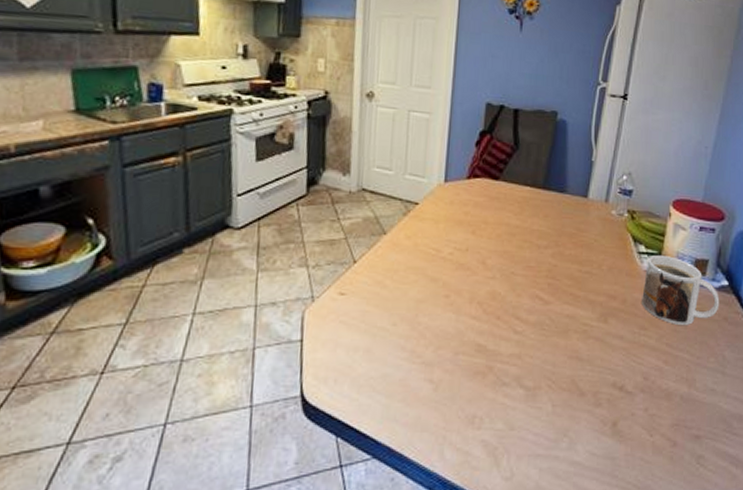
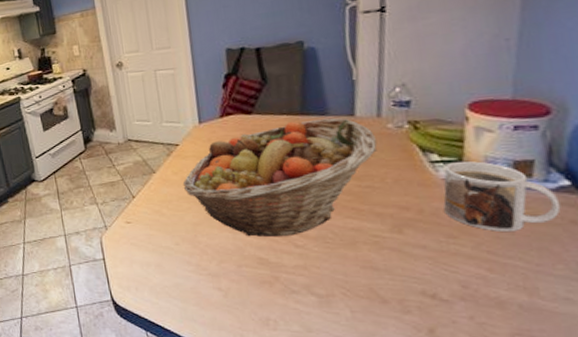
fruit basket: none [415,194,602,320] -> present [183,117,378,237]

